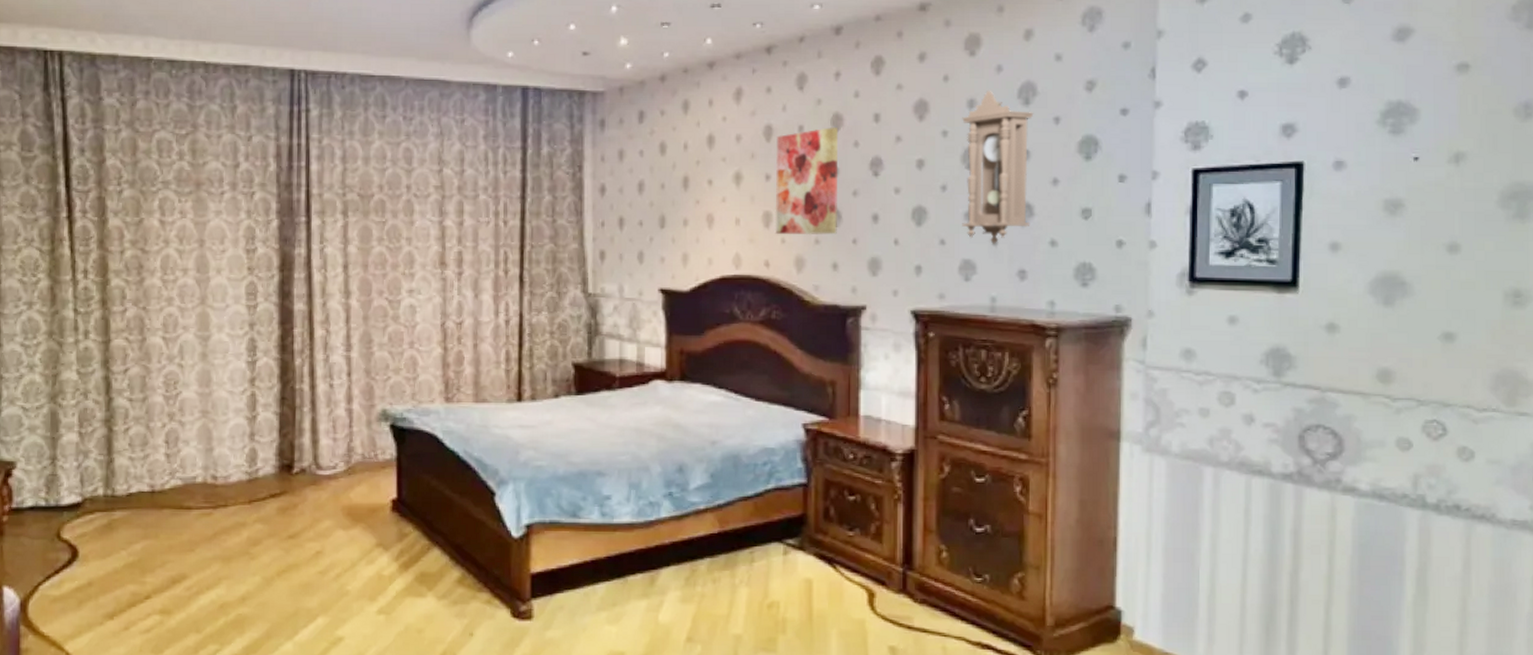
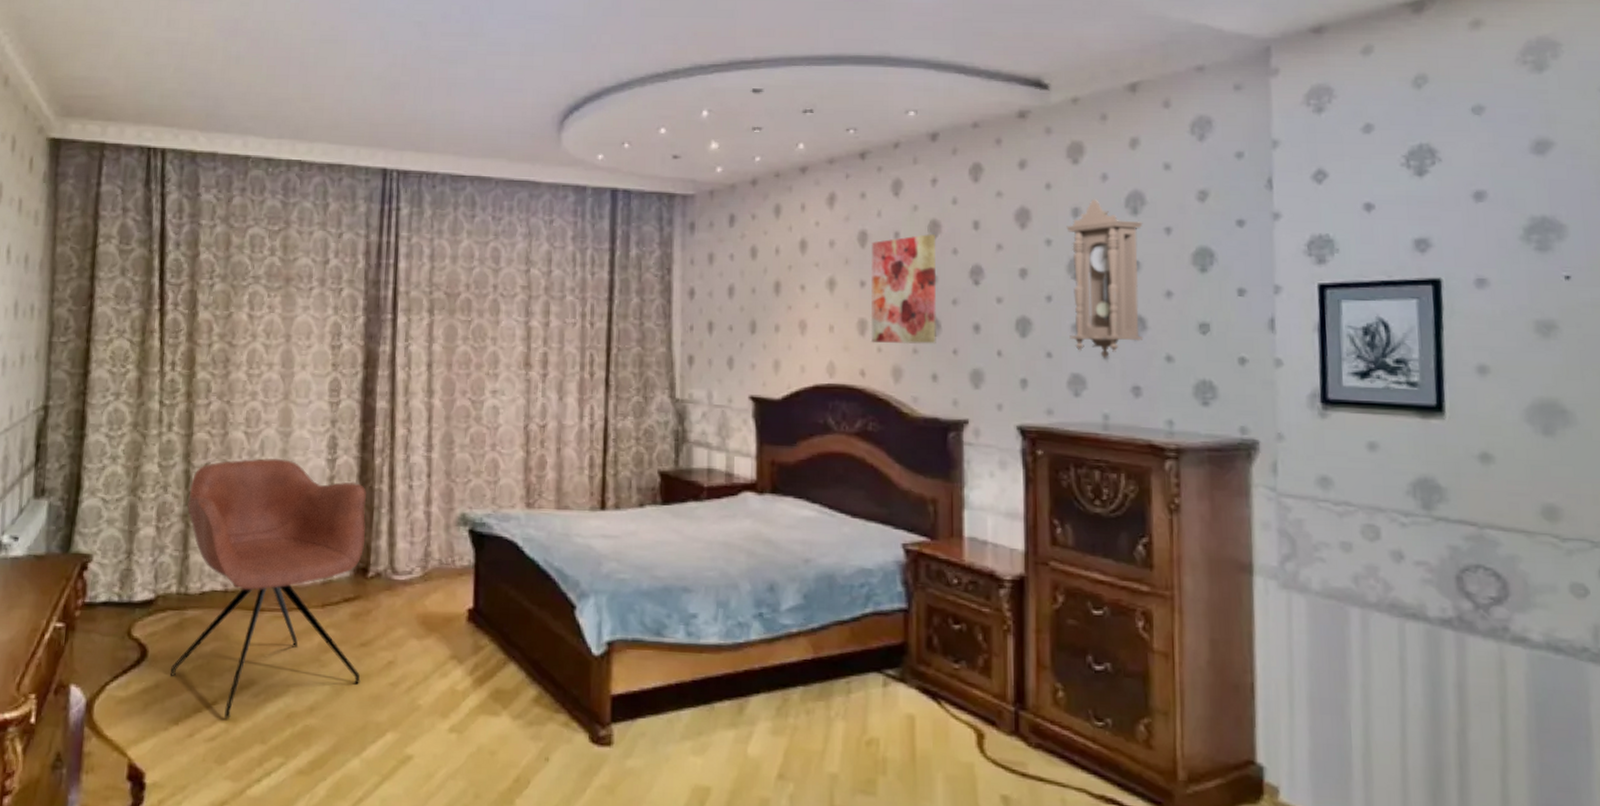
armchair: none [101,362,290,611] -> present [169,457,367,718]

